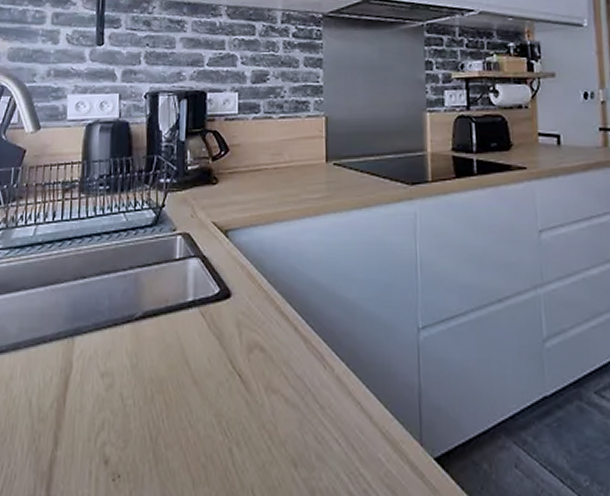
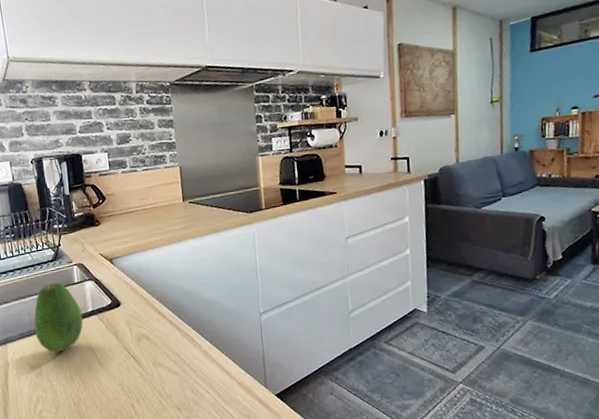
fruit: none [114,256,179,357] -> present [33,282,83,353]

